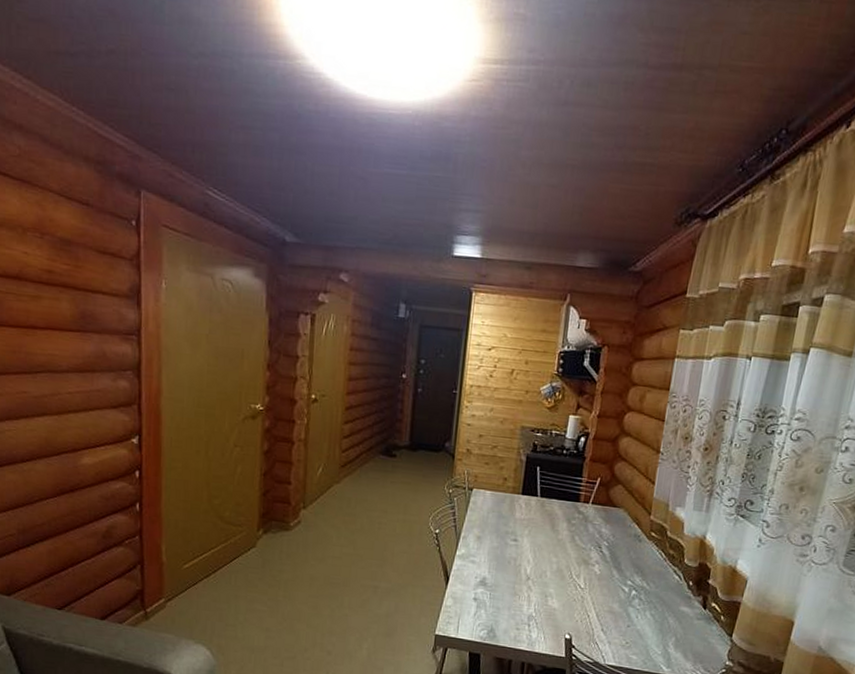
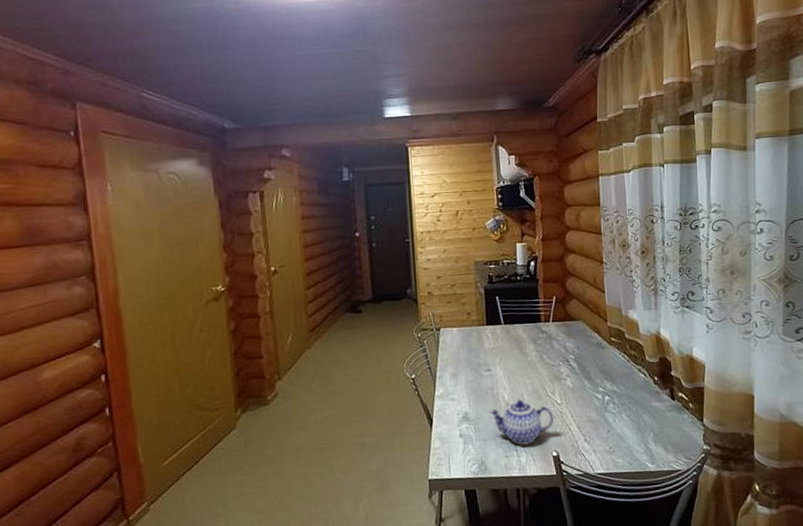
teapot: none [508,576,574,622] -> present [489,400,553,445]

